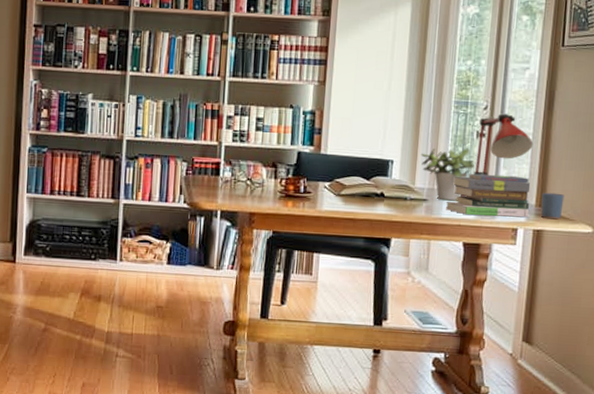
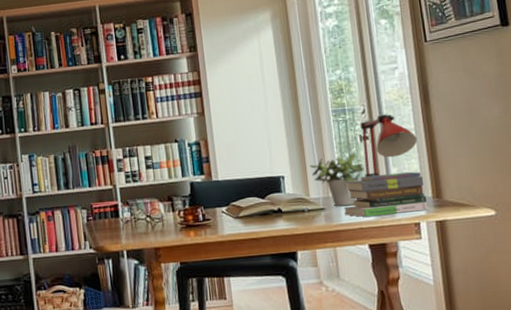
mug: present [541,192,565,220] -> none [437,181,461,209]

